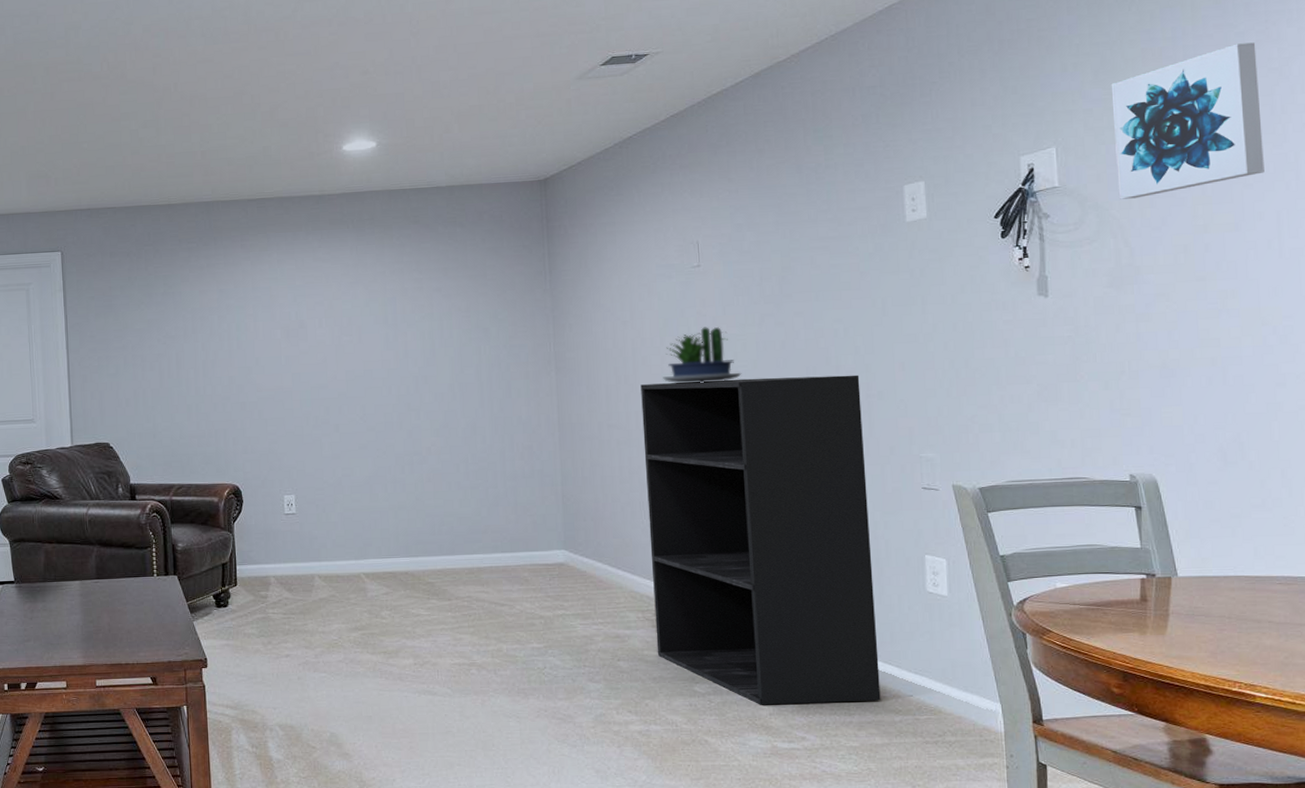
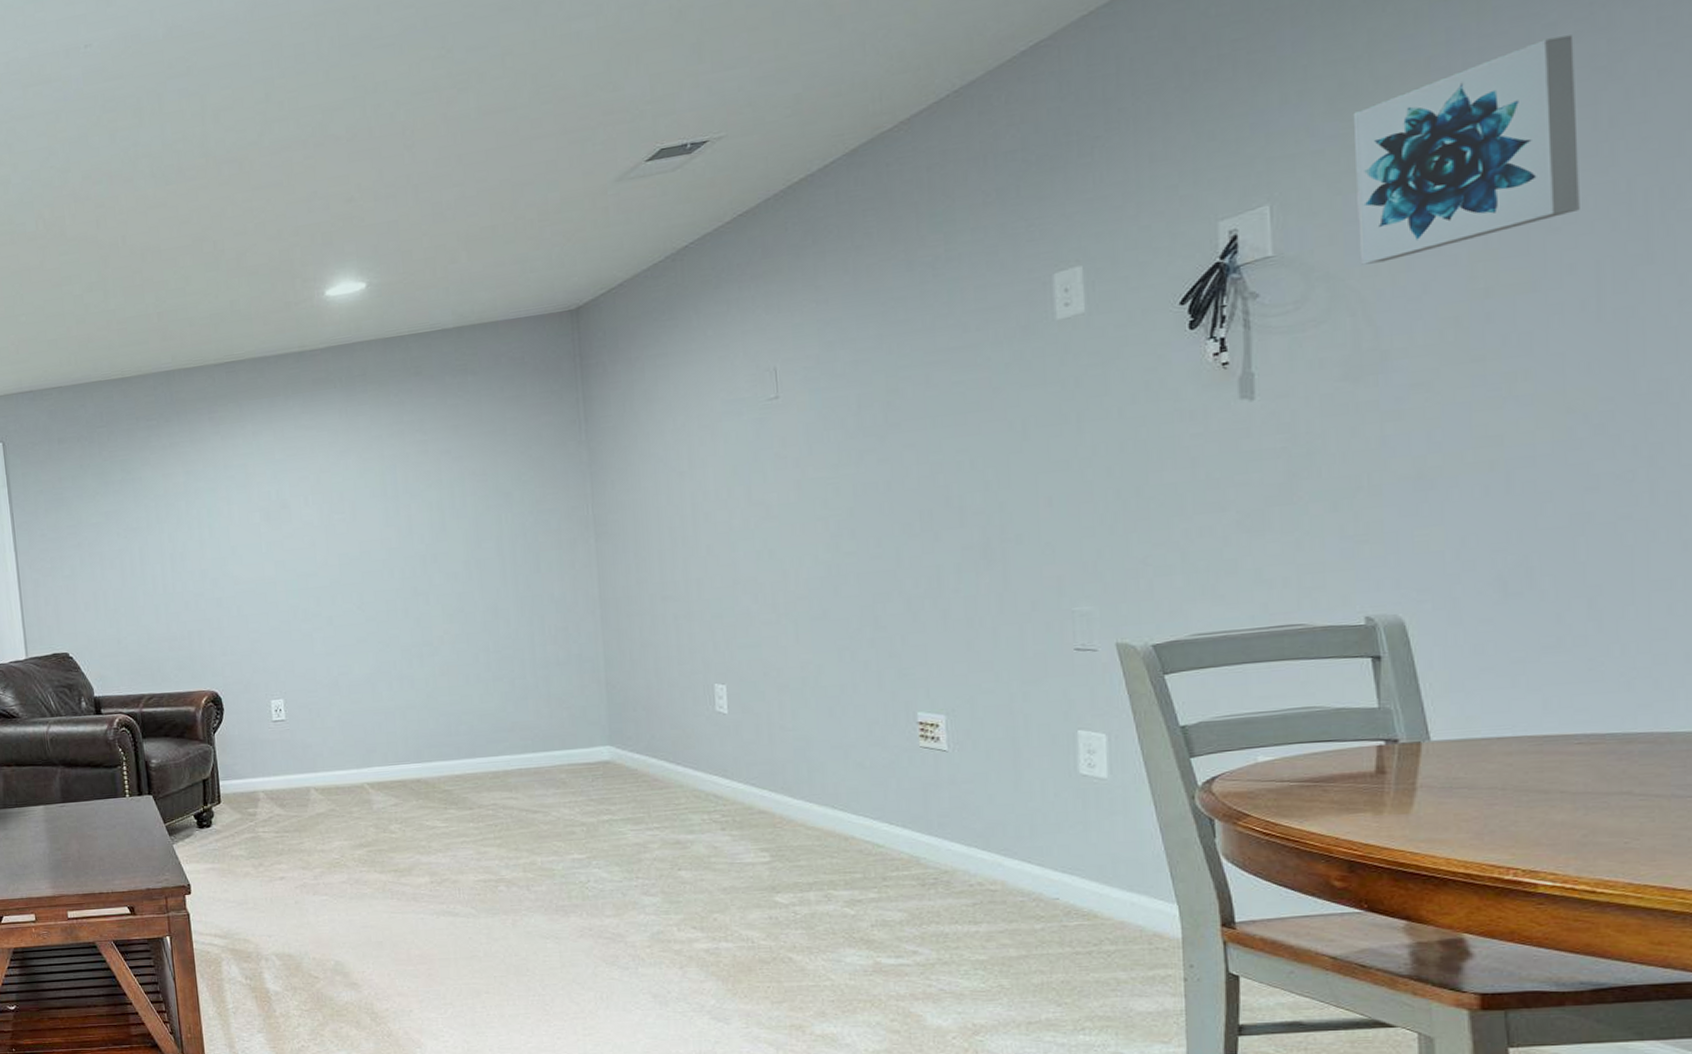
bookshelf: present [641,375,881,705] -> none [703,515,1017,916]
potted plant: present [663,327,742,383] -> none [731,470,834,542]

